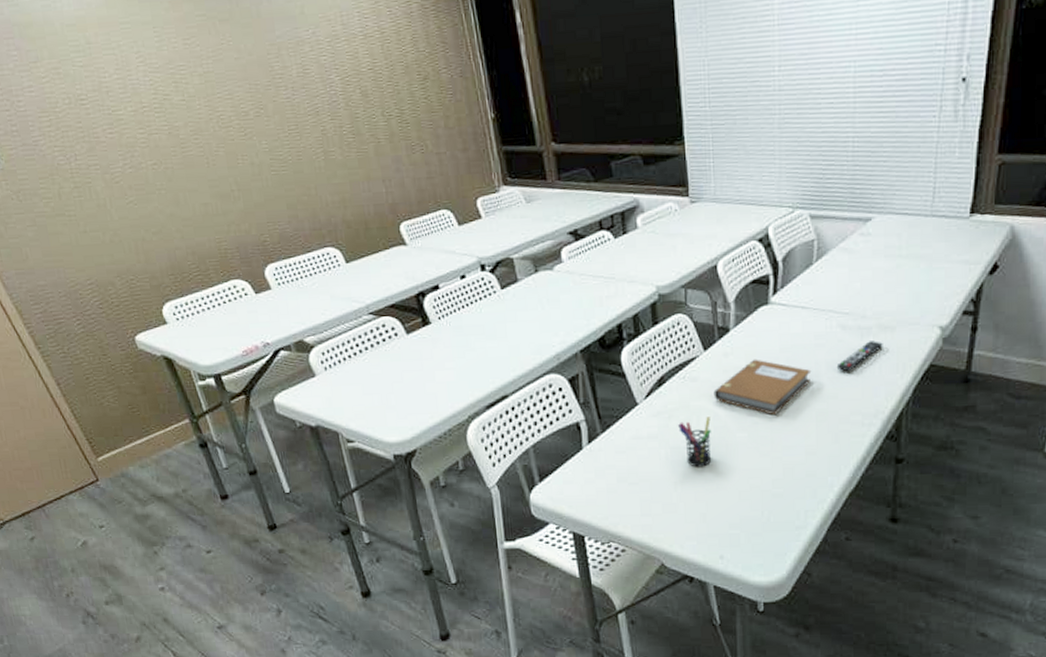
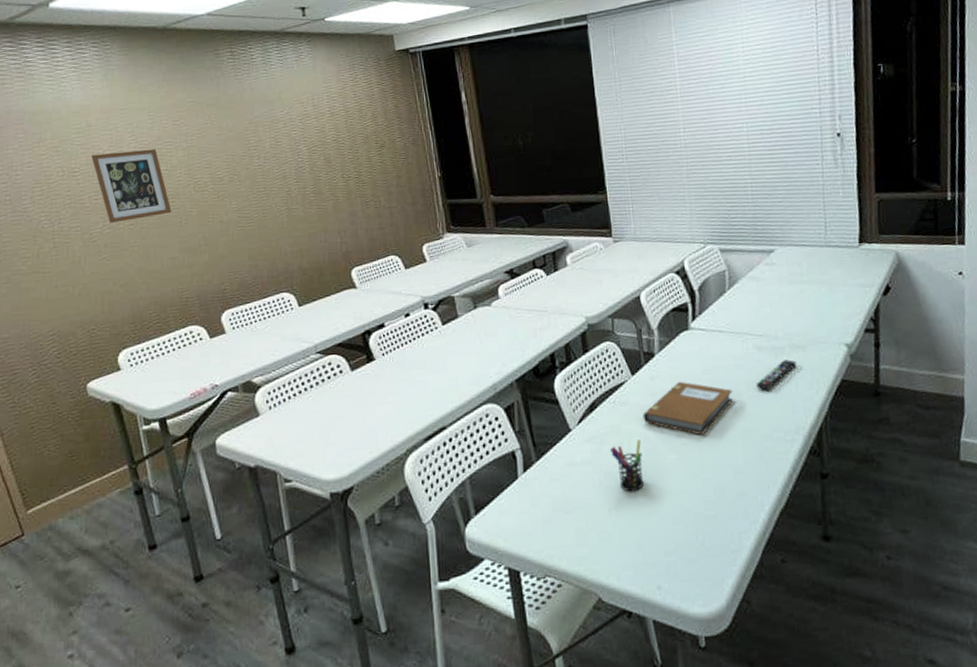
picture frame: none [97,73,197,163] -> present [91,149,172,224]

